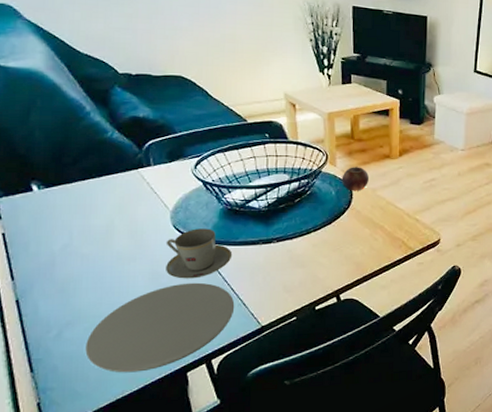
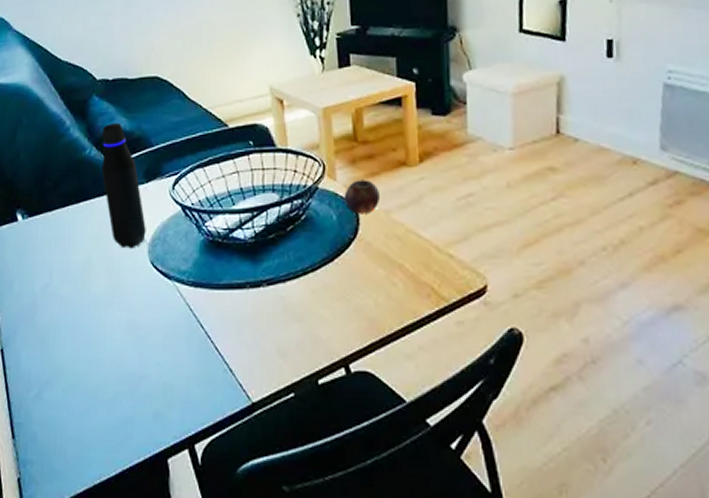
plate: present [85,282,235,373] -> none [63,337,220,452]
water bottle: none [124,112,169,215] -> present [101,123,146,249]
teacup: present [166,228,233,279] -> none [143,266,216,332]

